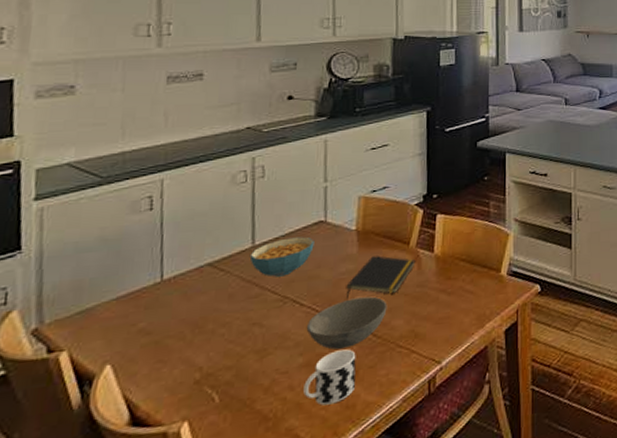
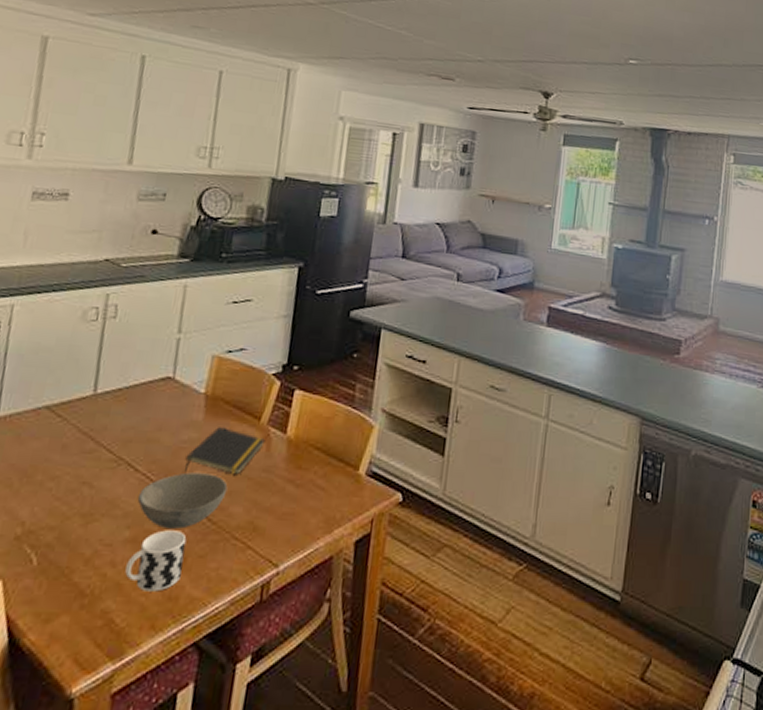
cereal bowl: present [249,236,315,277] -> none [89,390,159,434]

